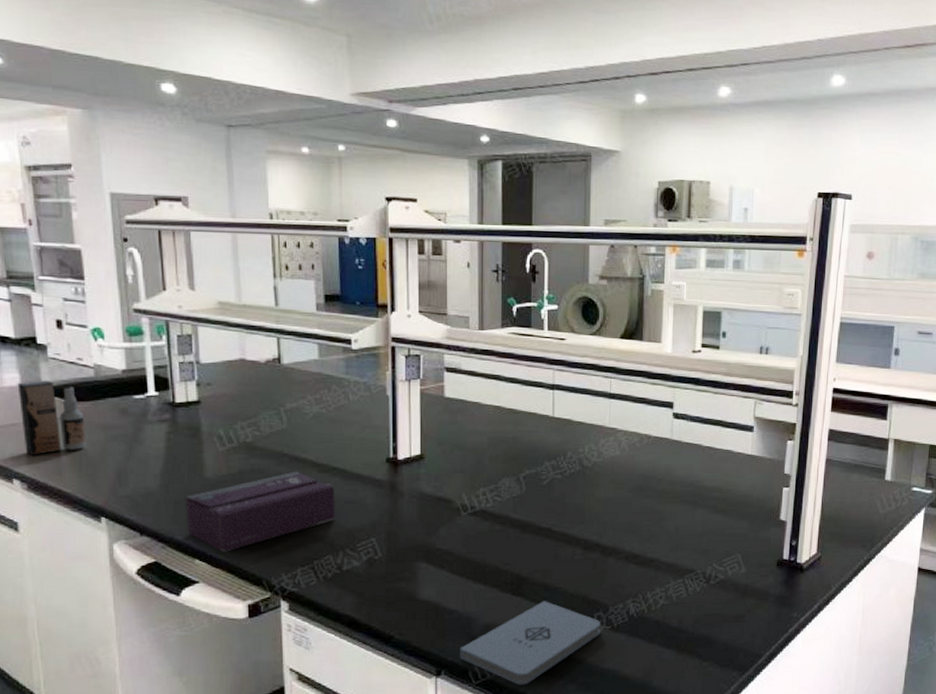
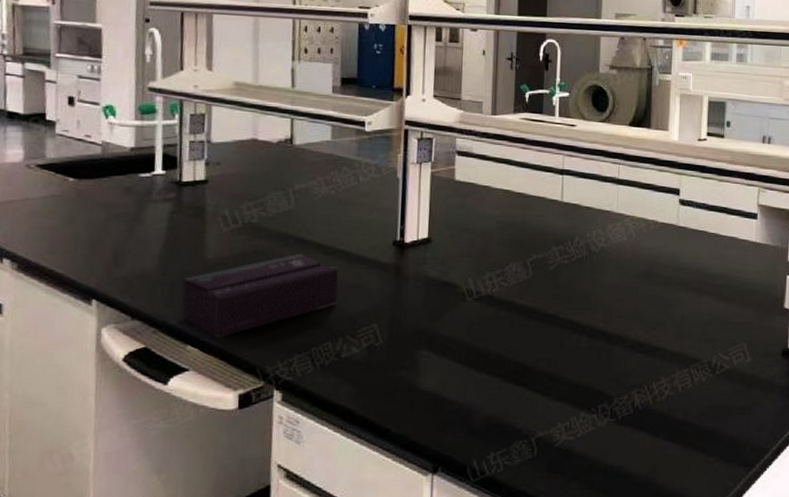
spray bottle: present [17,380,87,456] -> none [20,156,86,235]
notepad: present [459,601,601,685] -> none [458,391,606,483]

